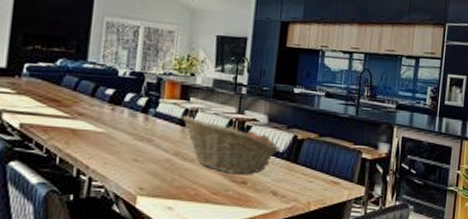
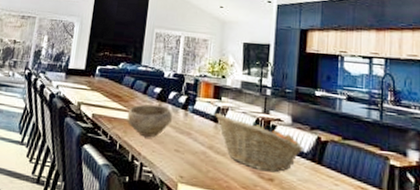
bowl: none [69,109,130,147] -> present [127,104,173,137]

